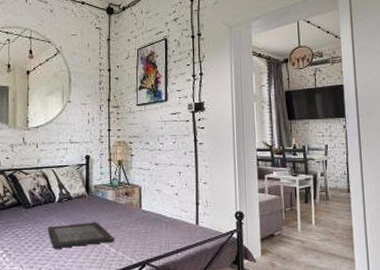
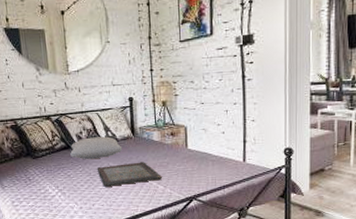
cushion: none [21,194,76,218] -> present [70,136,123,160]

